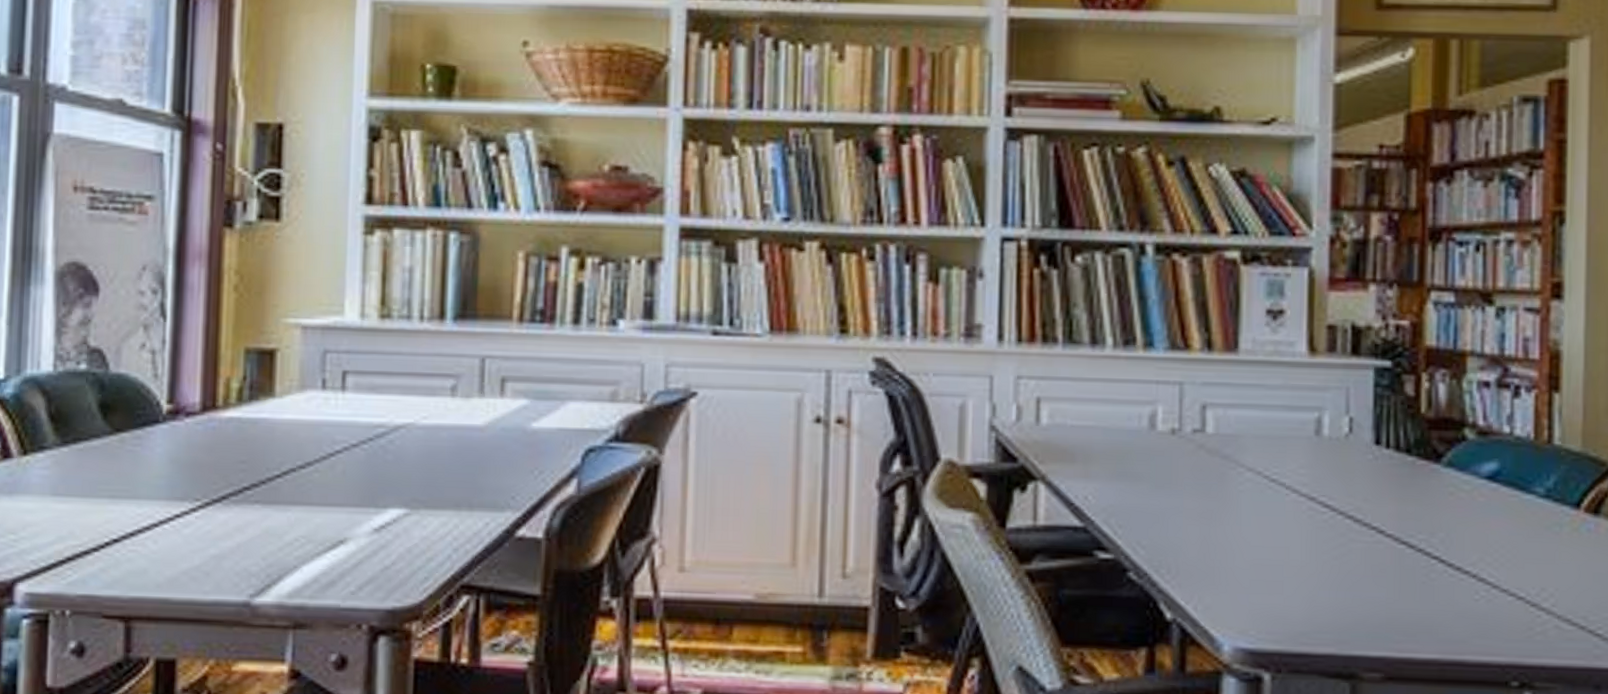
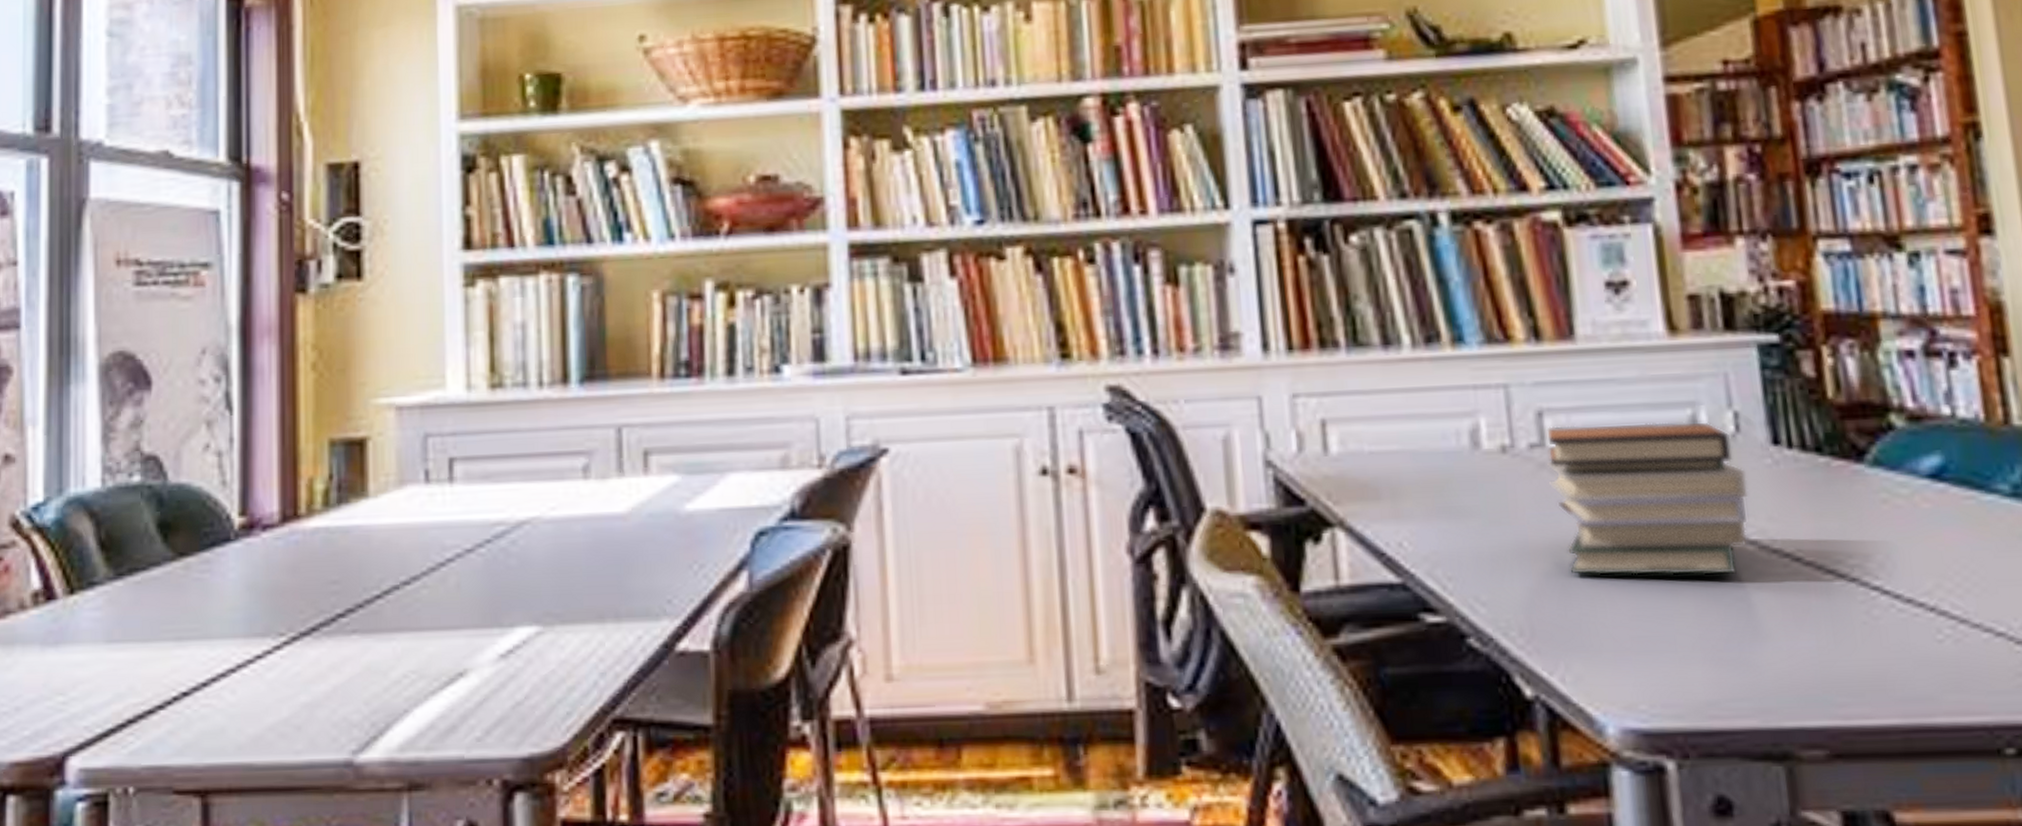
book stack: none [1204,417,1353,540] -> present [1545,420,1749,576]

